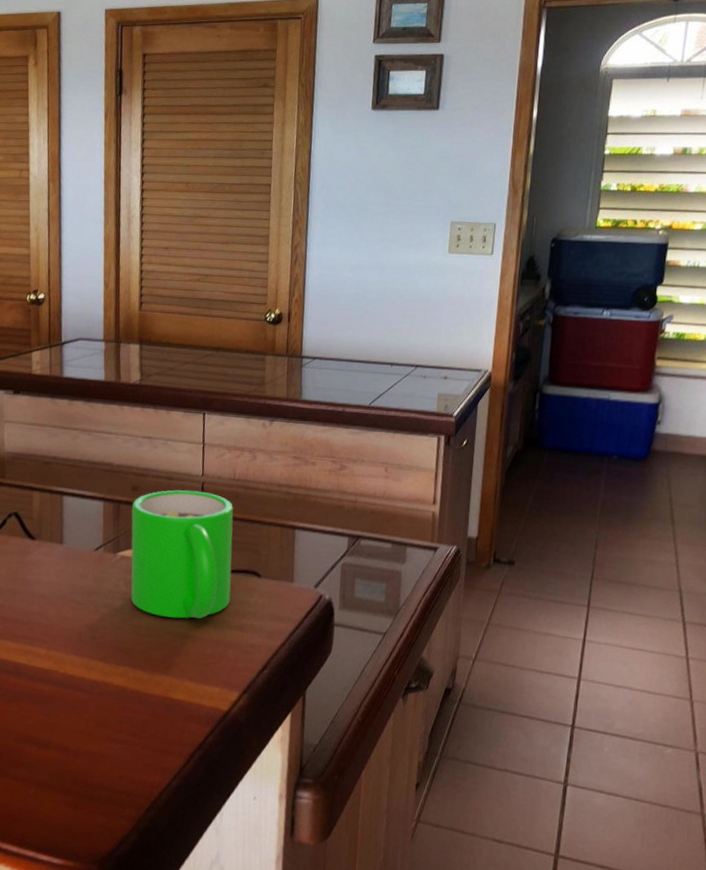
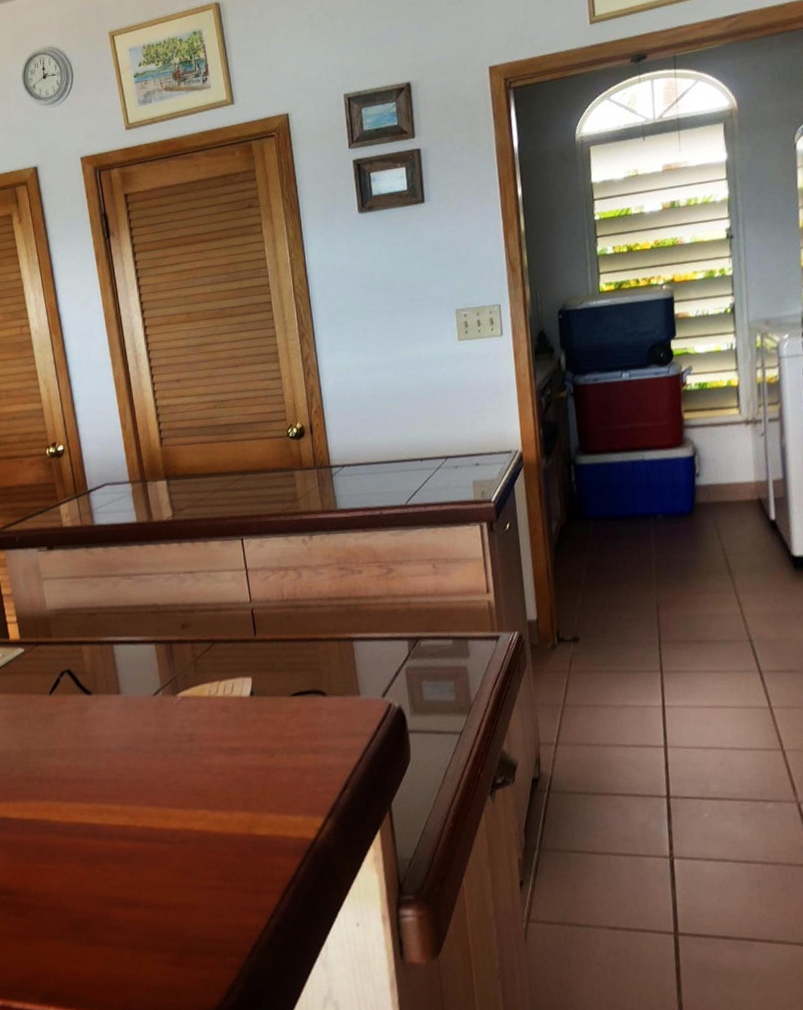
mug: present [131,489,233,619] -> none [184,618,299,753]

